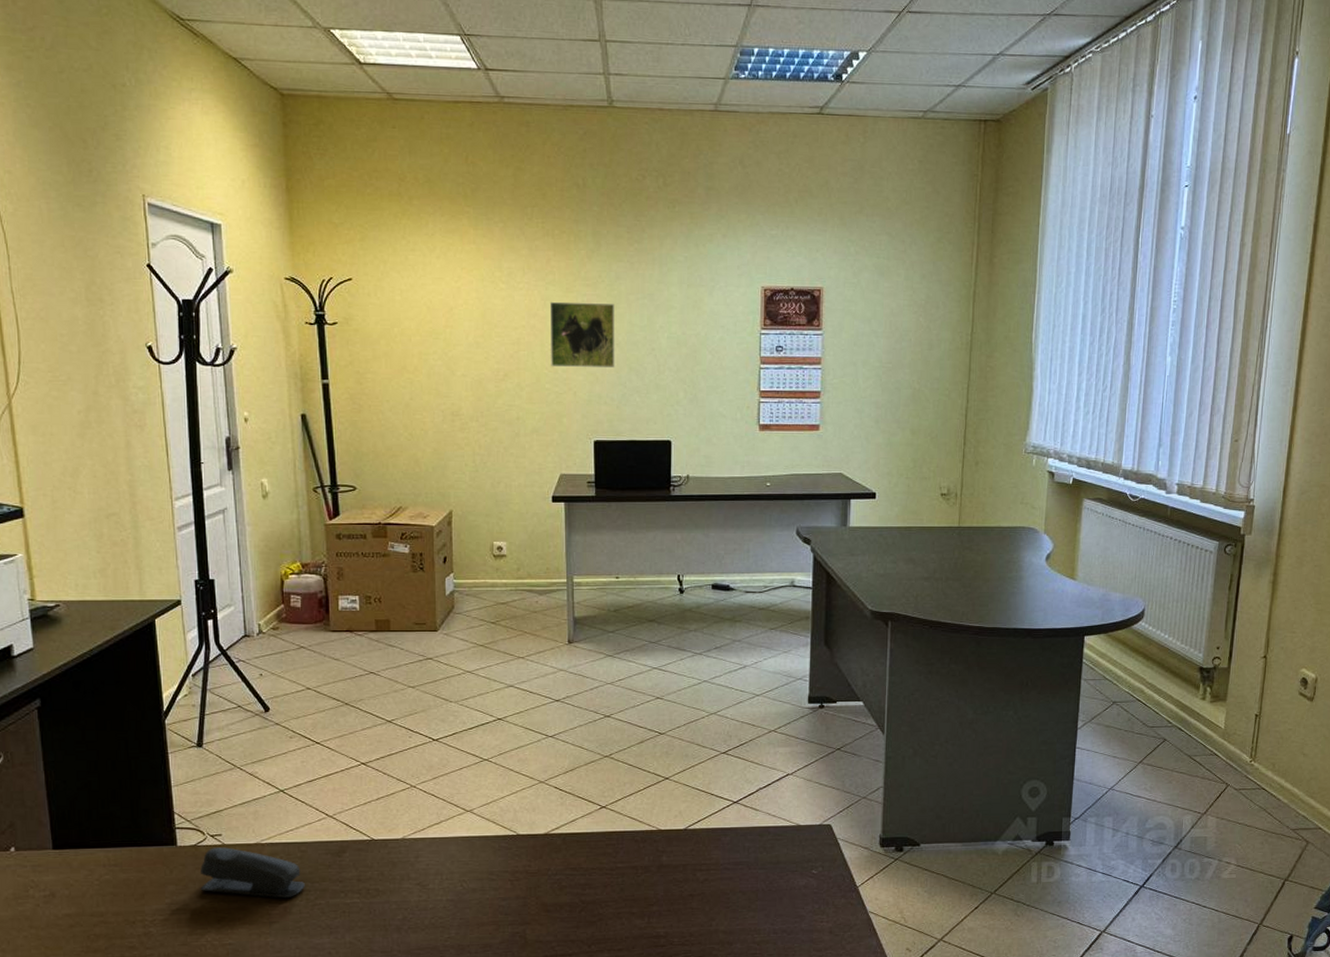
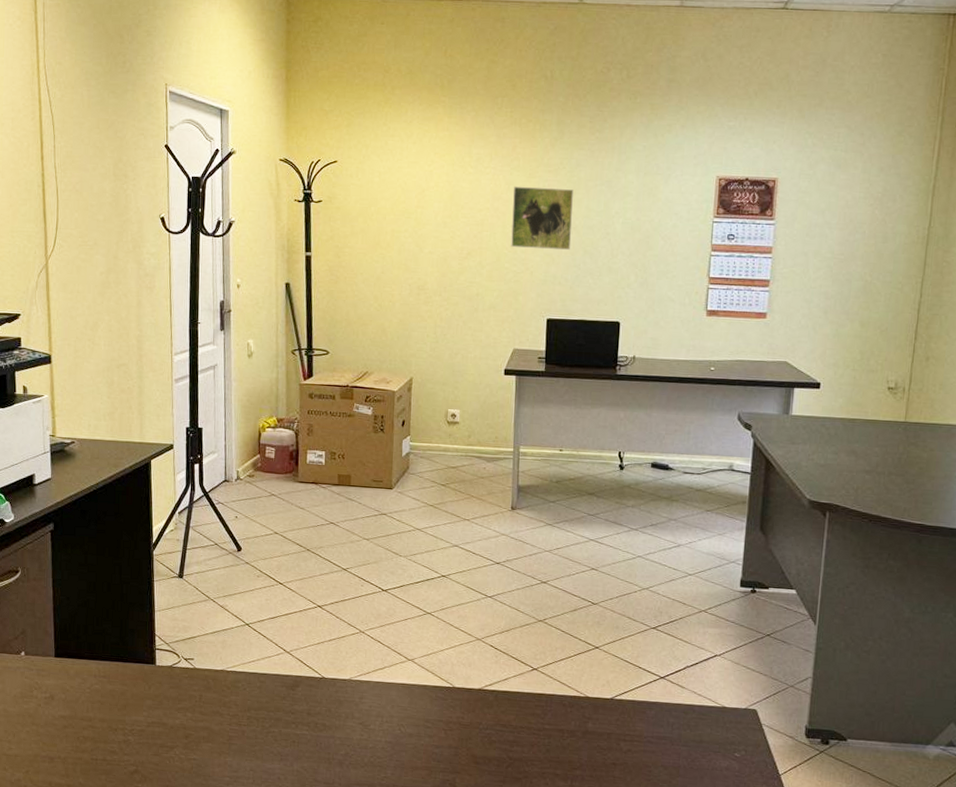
stapler: present [199,847,305,899] -> none [172,670,262,724]

